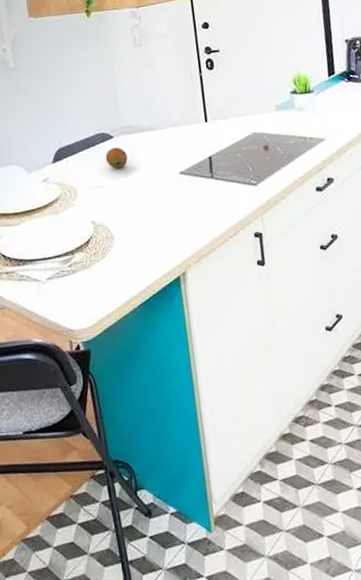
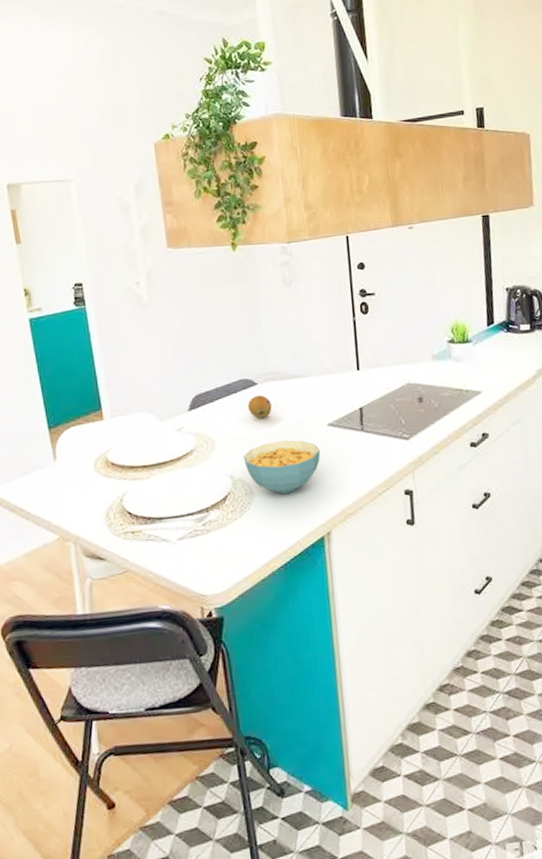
cereal bowl: none [103,187,174,237] -> present [243,440,321,494]

